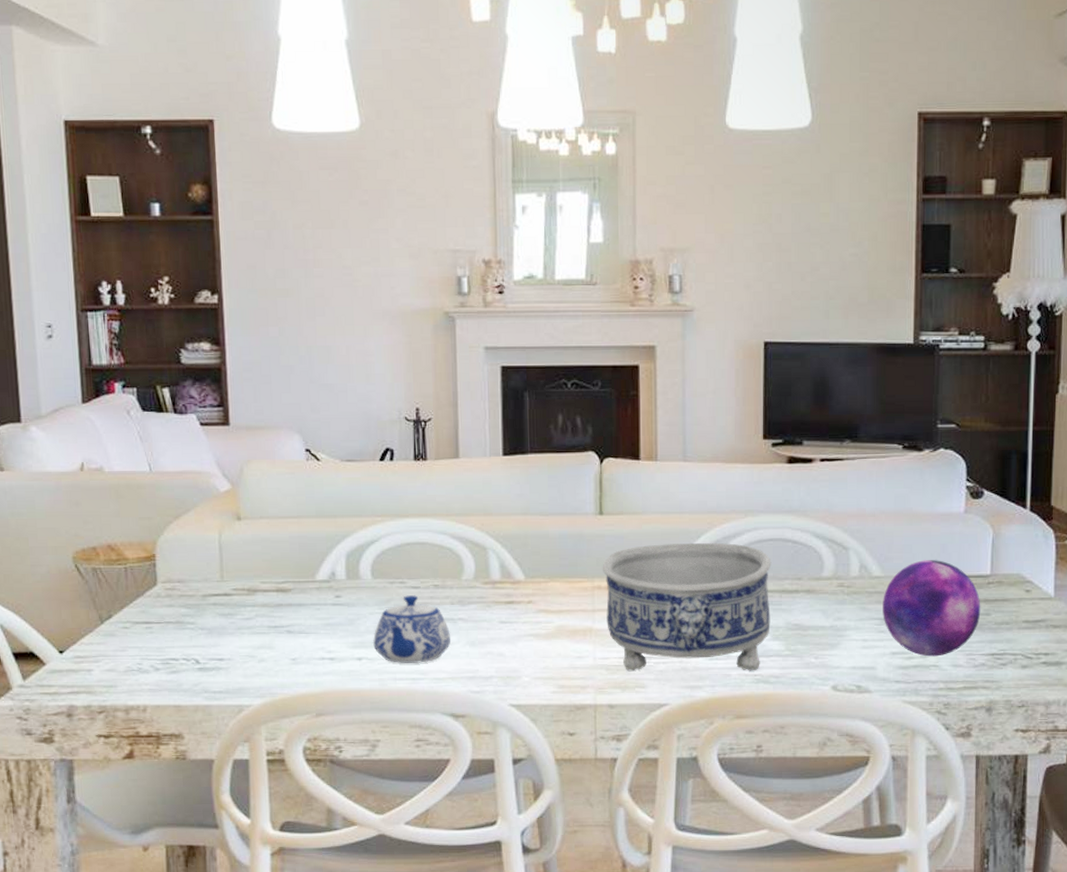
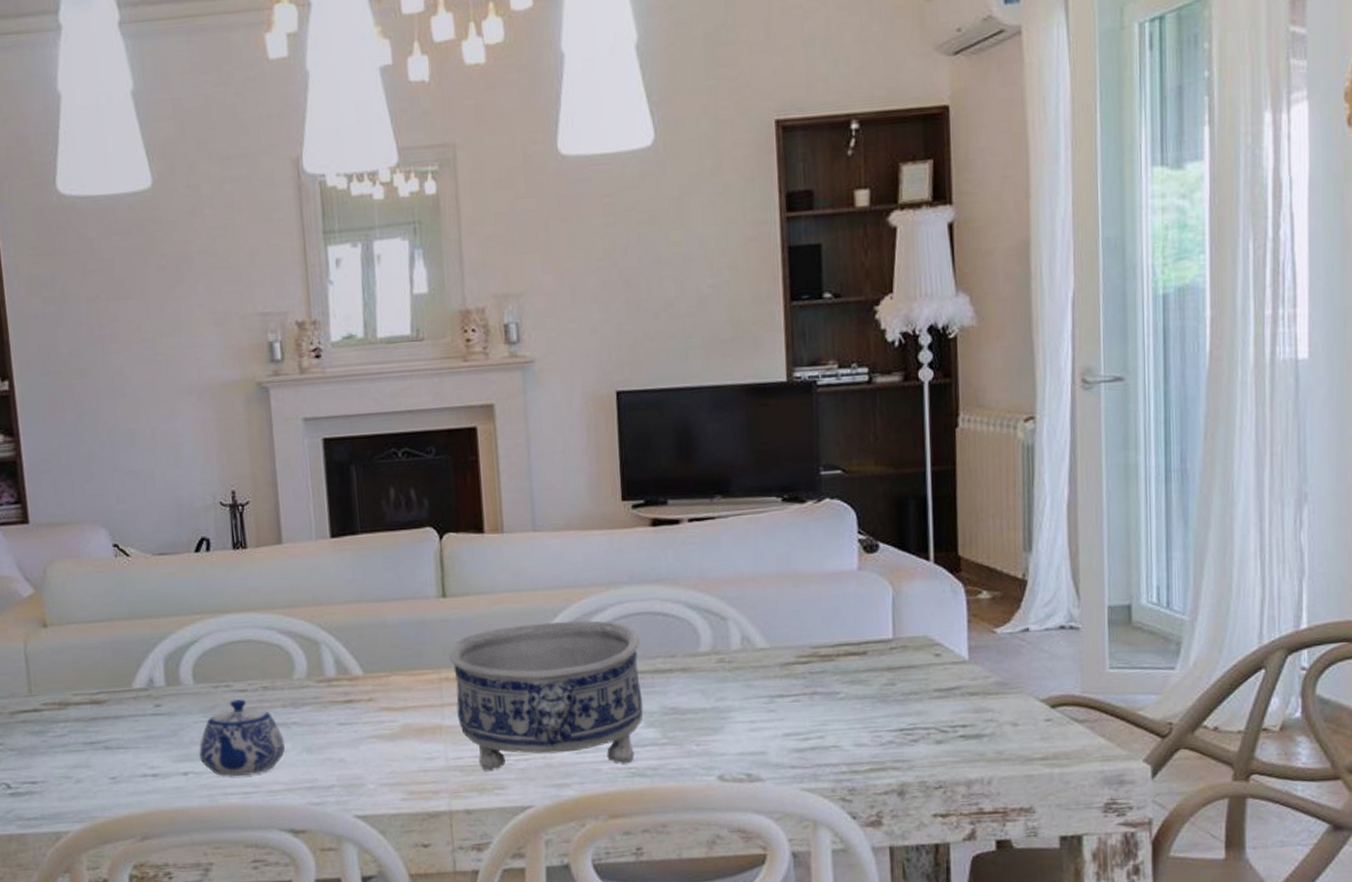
decorative orb: present [883,560,981,657] -> none [770,625,885,737]

